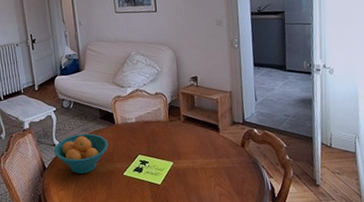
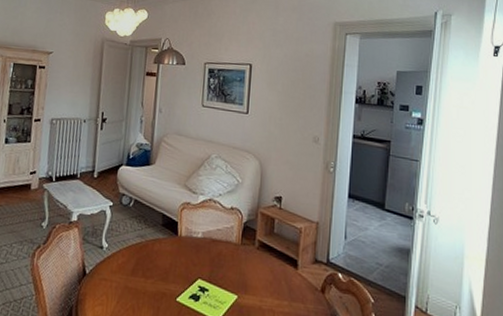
fruit bowl: present [53,133,109,174] -> none [99,239,166,290]

